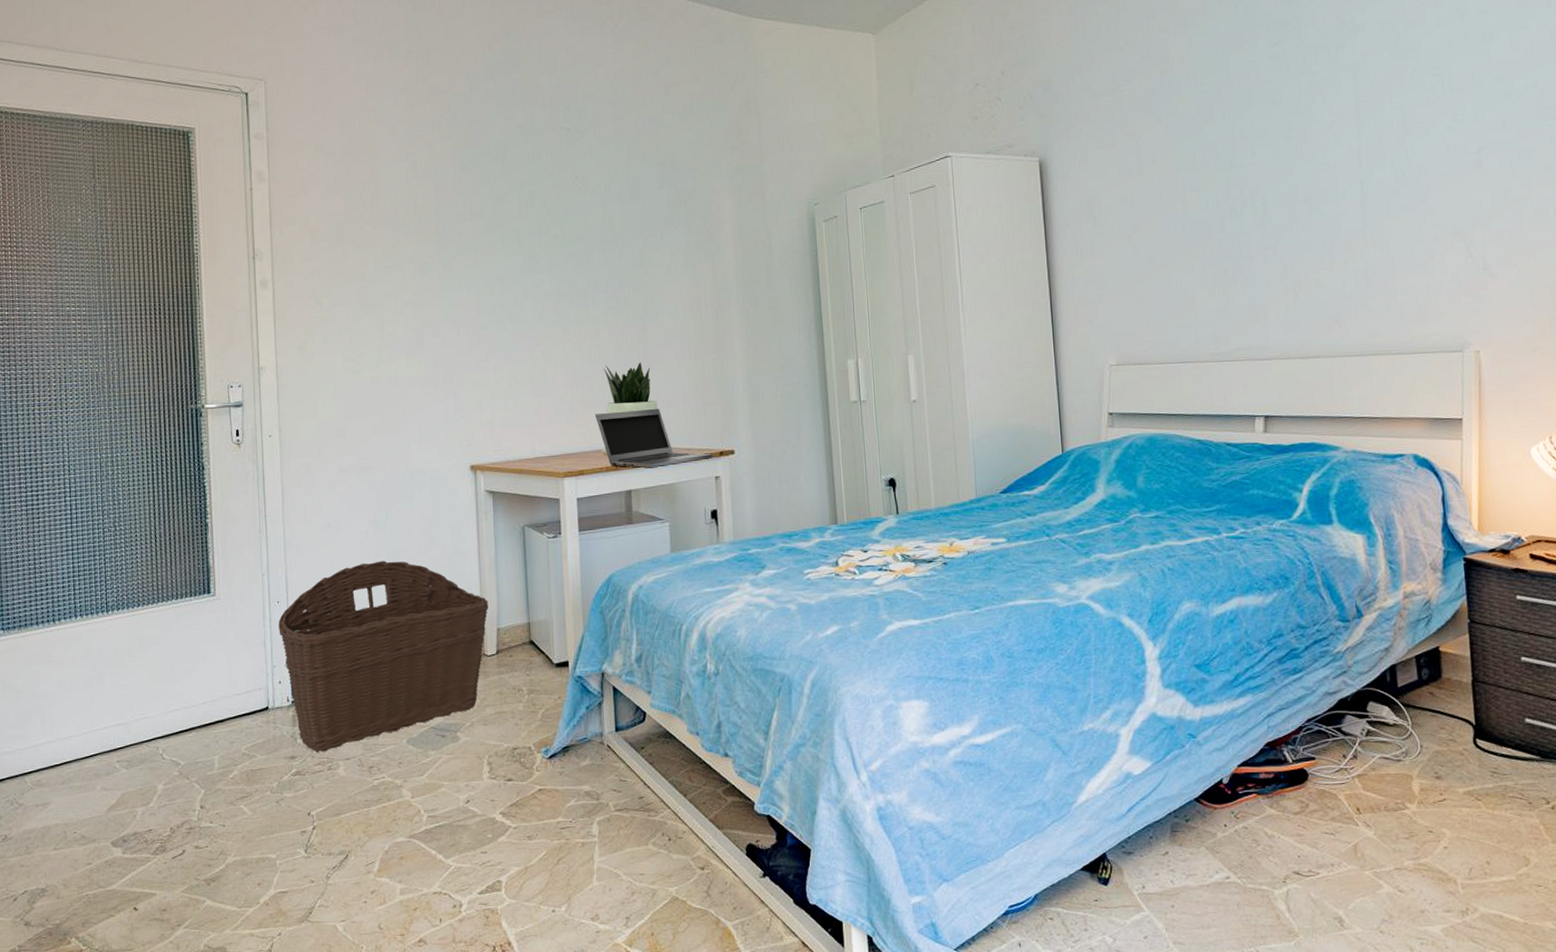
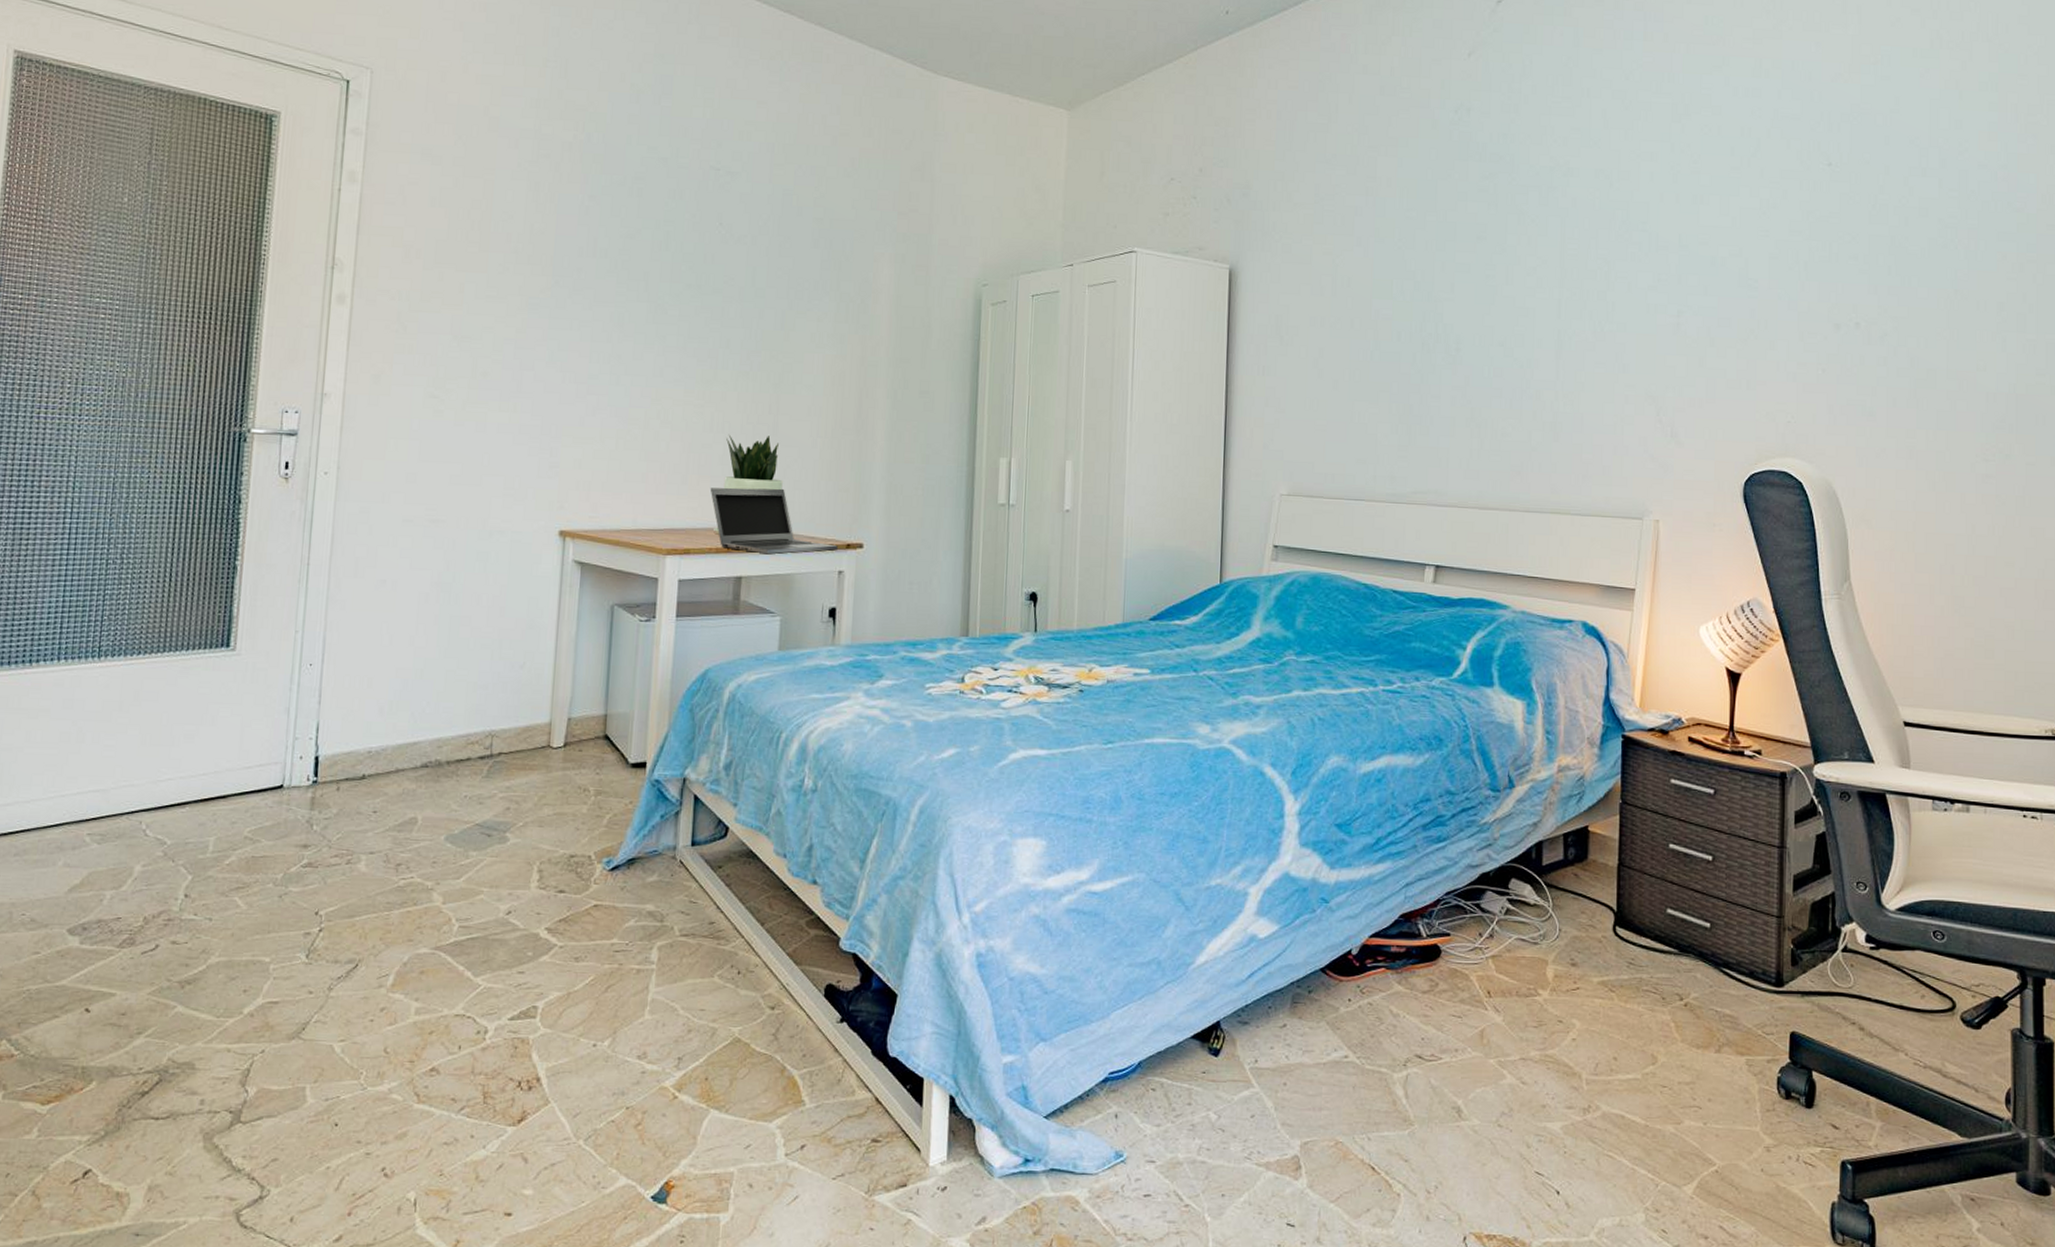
wicker basket: present [278,560,489,752] -> none [307,628,561,843]

